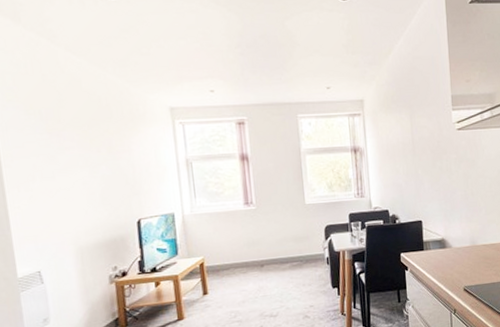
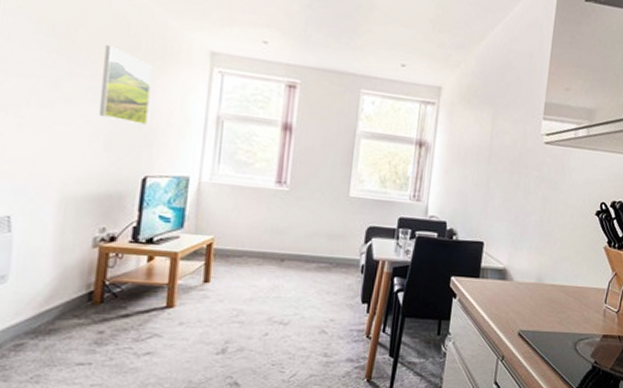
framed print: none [84,119,131,179] -> present [100,45,152,125]

